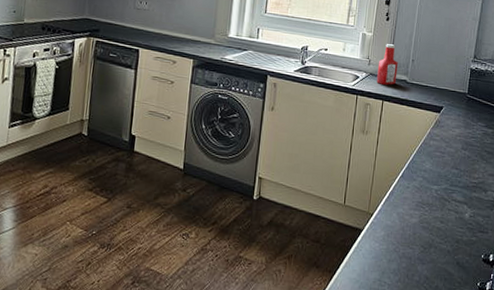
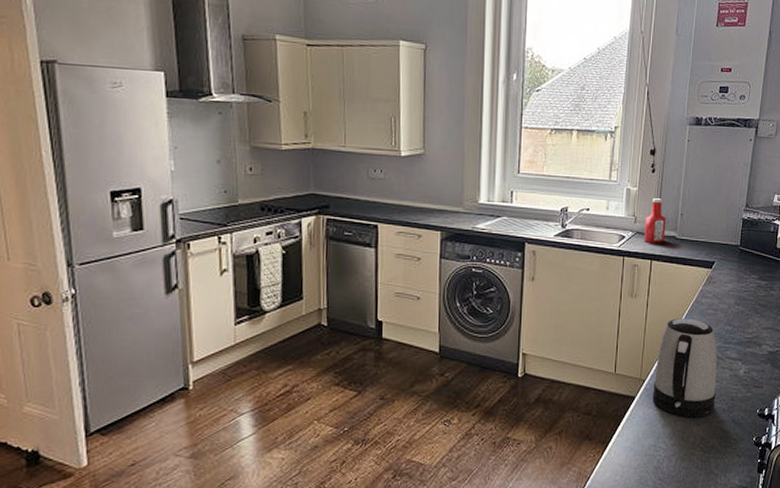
kettle: none [379,157,443,257] -> present [652,318,717,418]

